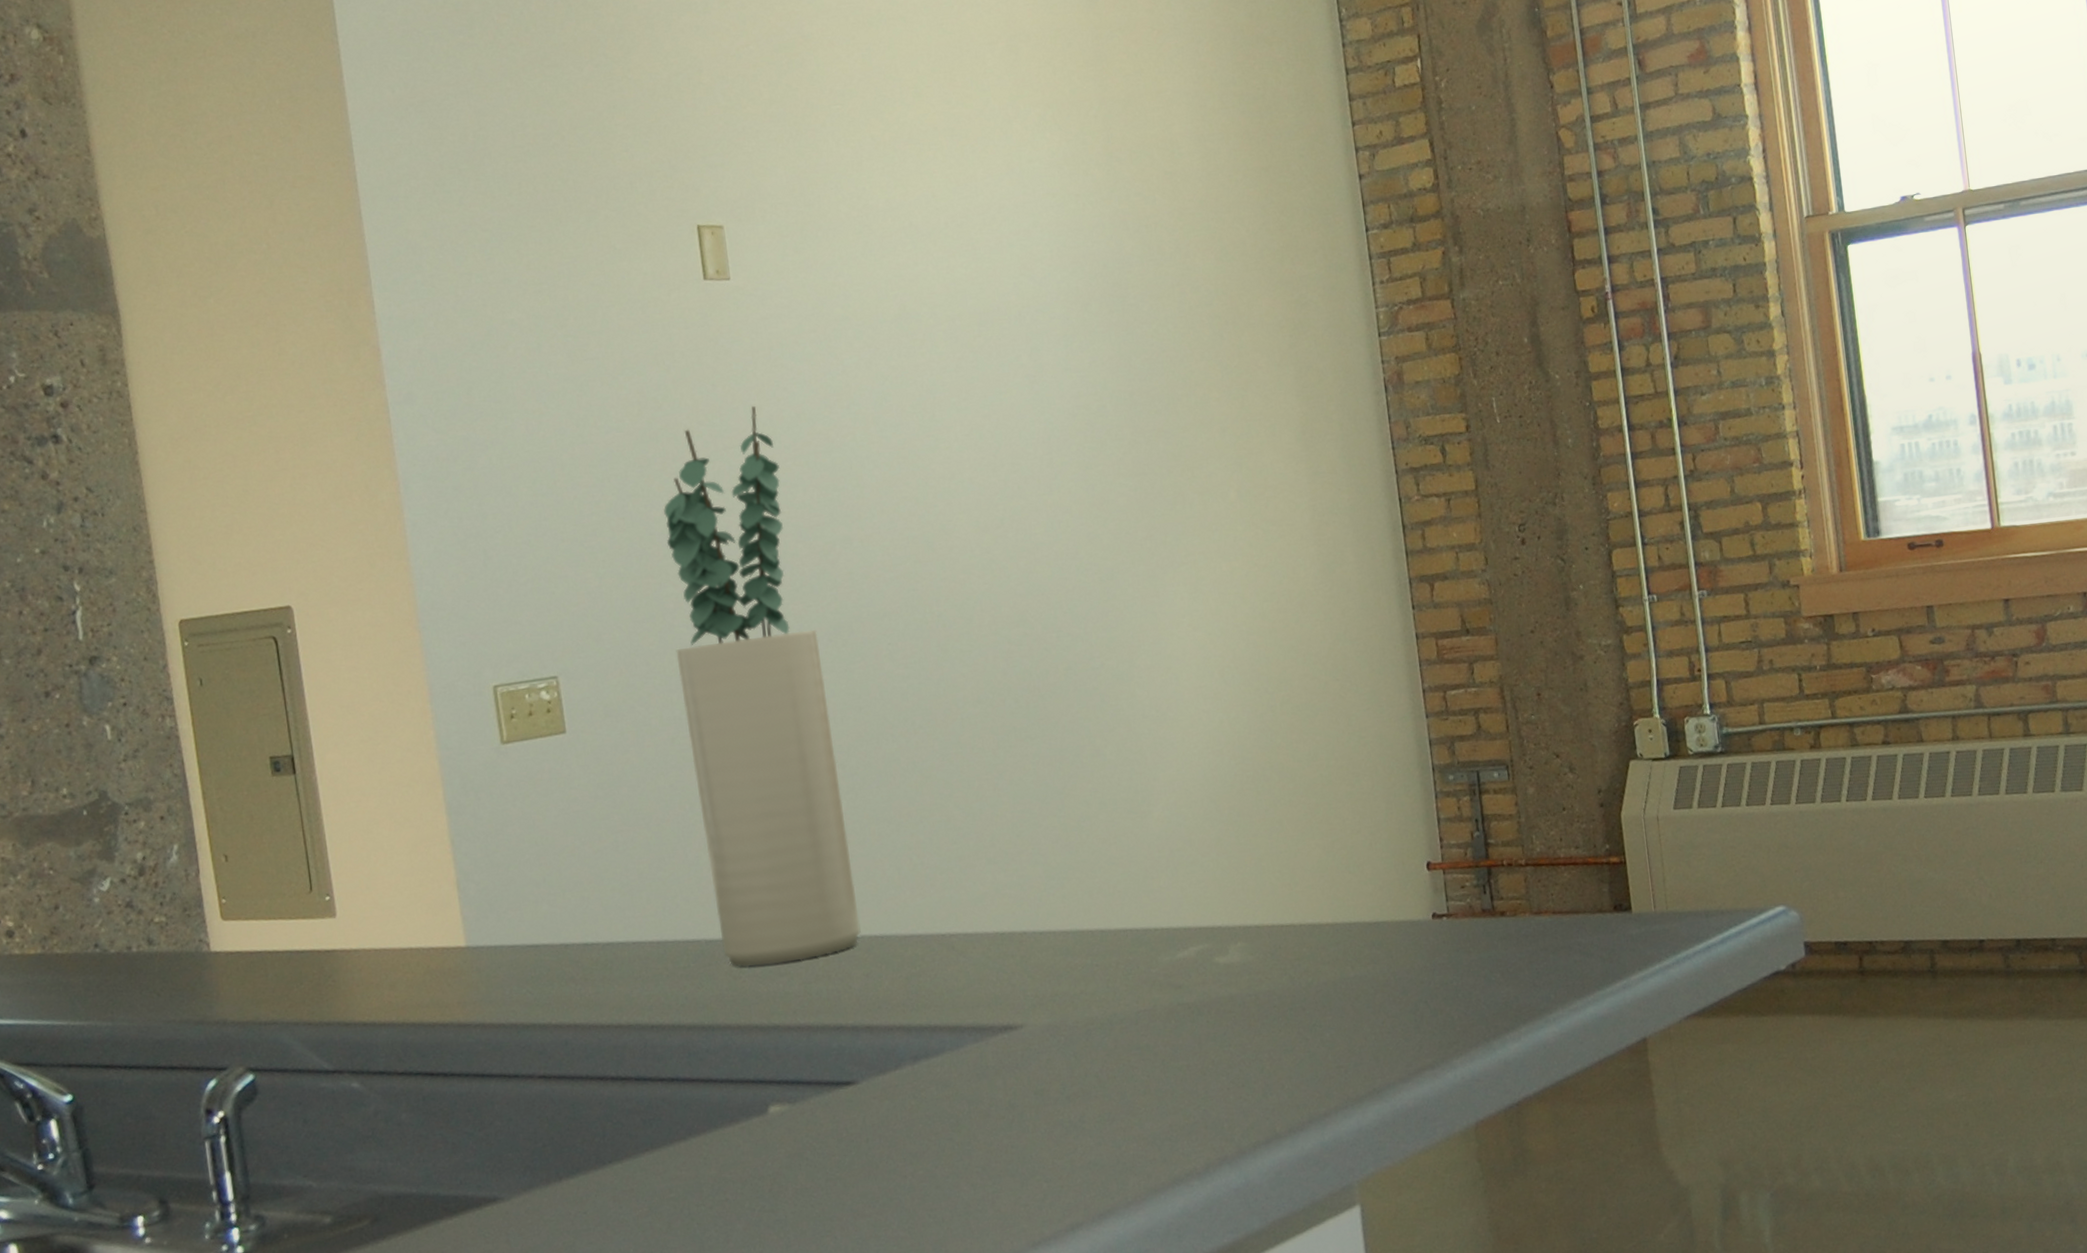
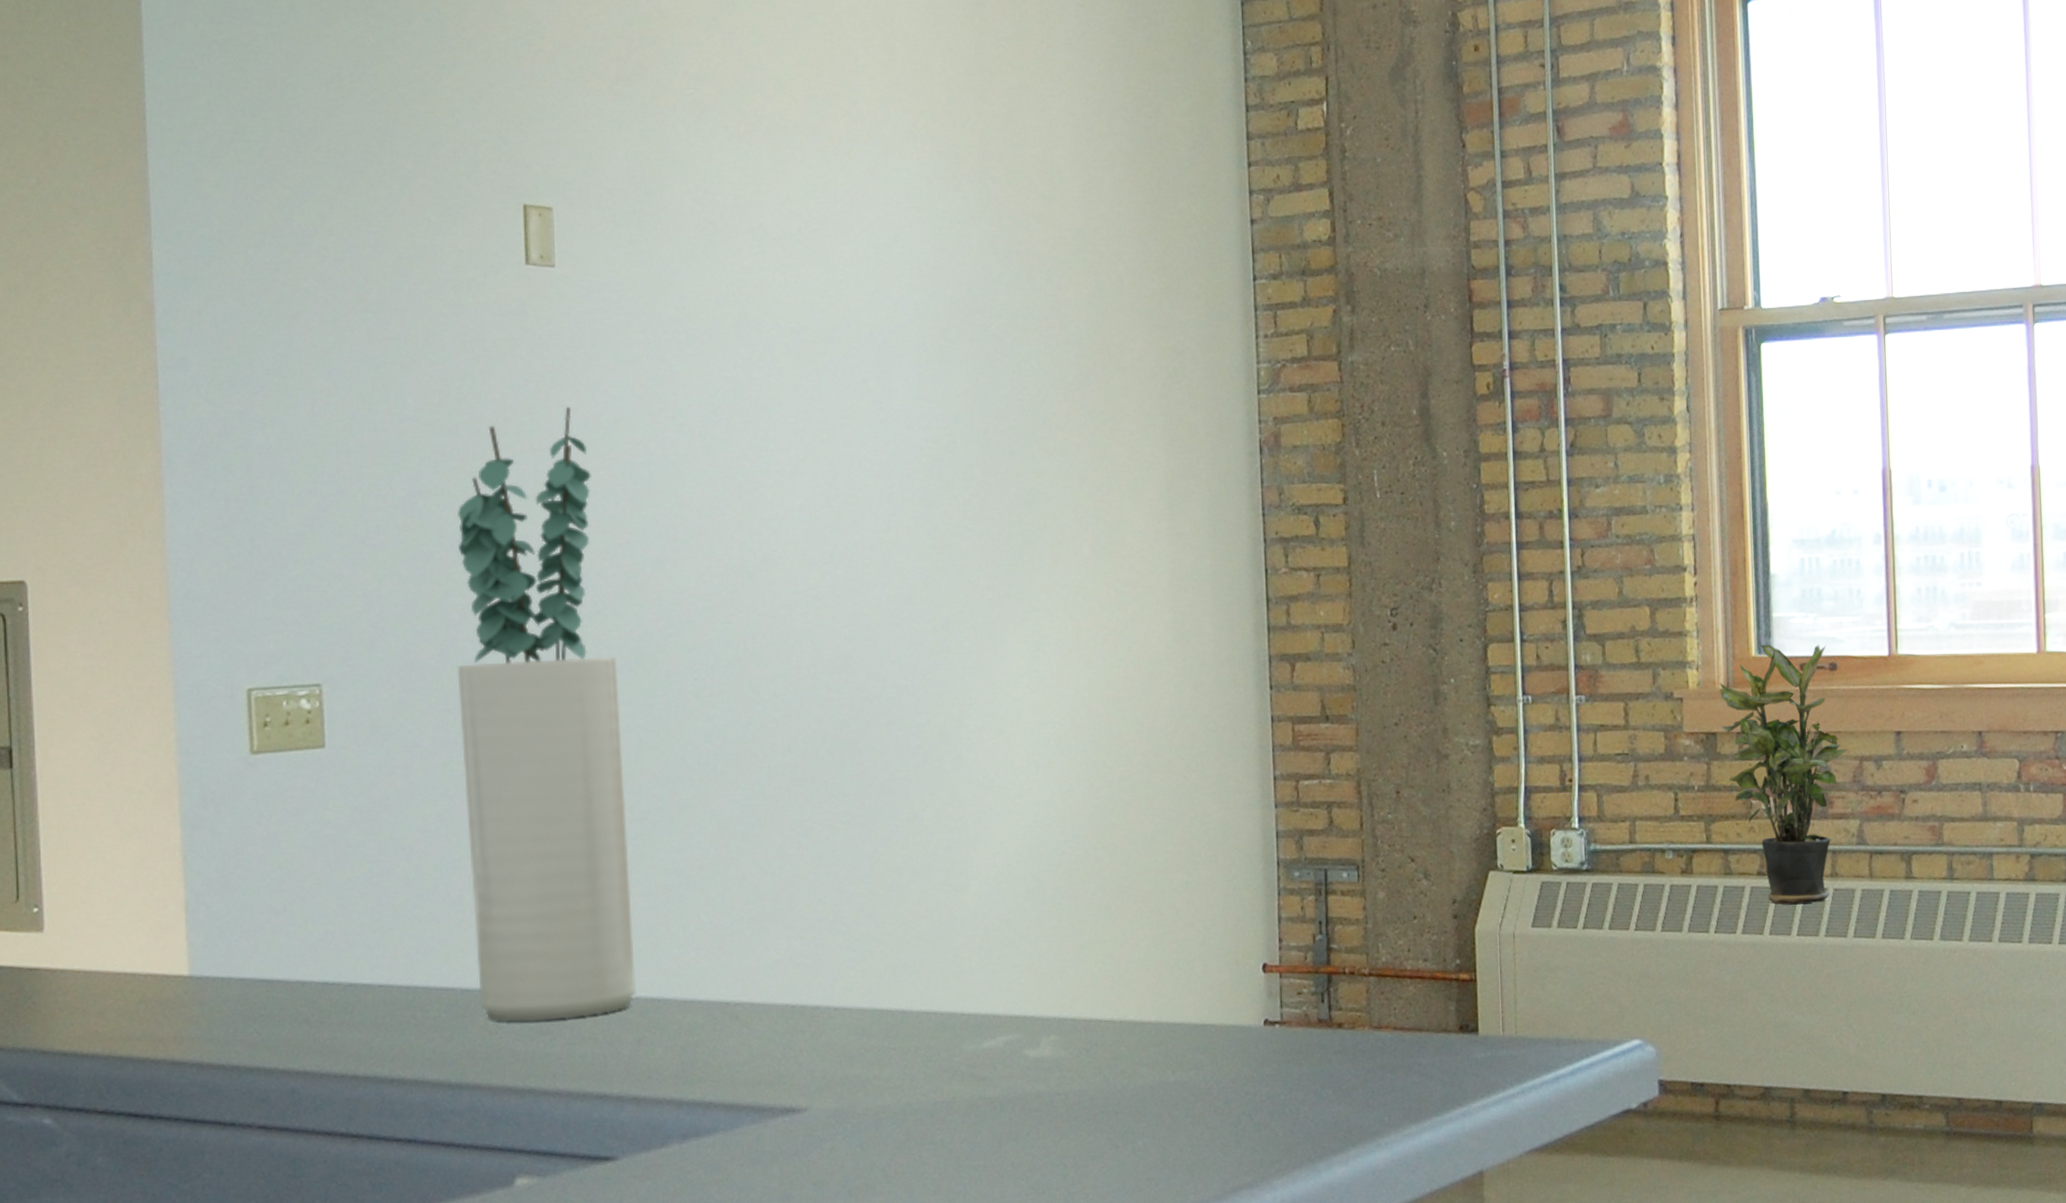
potted plant: none [1833,523,1959,770] -> present [1719,644,1848,905]

